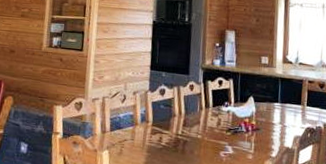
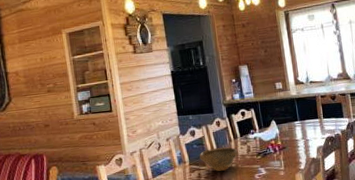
bowl: none [164,113,207,141] -> present [199,147,238,172]

